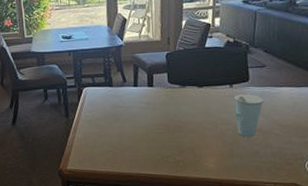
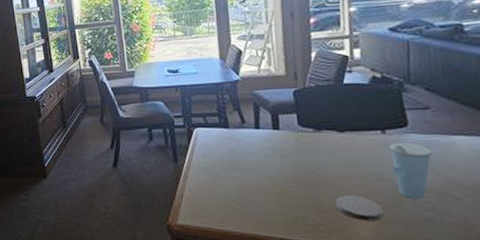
coaster: none [192,137,226,156] -> present [335,195,384,221]

